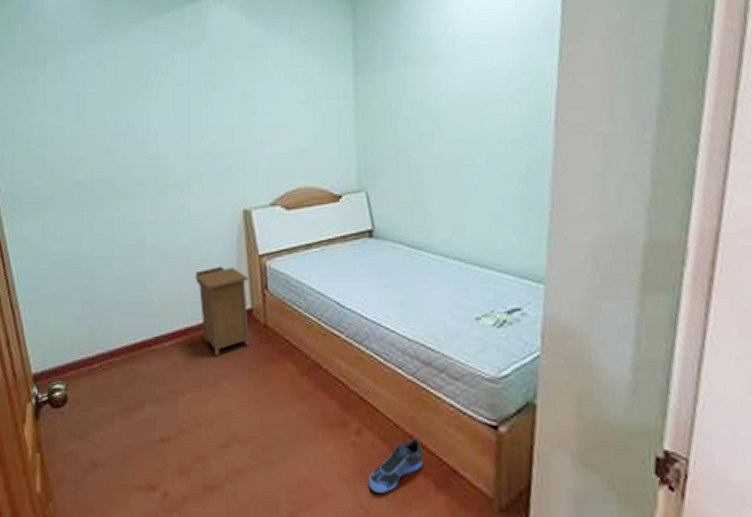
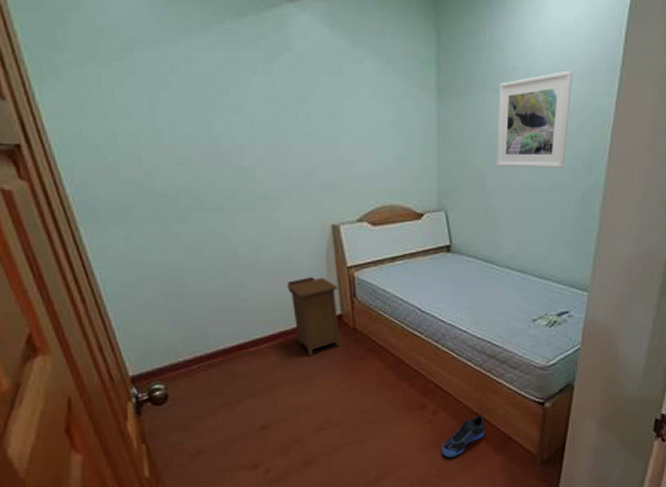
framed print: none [420,35,505,142] -> present [495,70,573,168]

